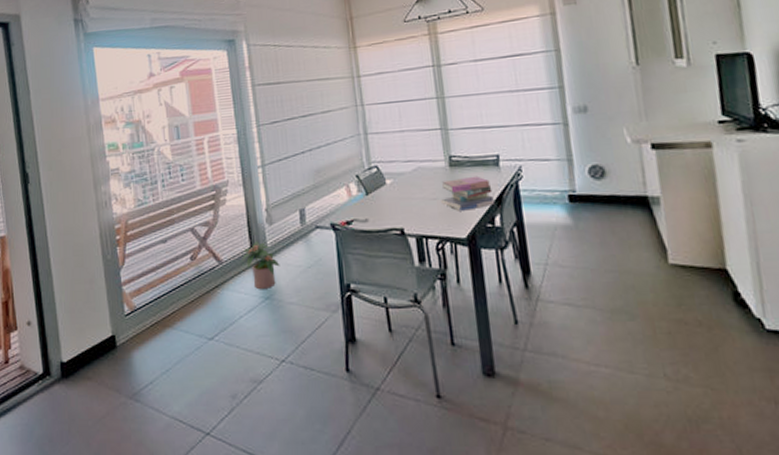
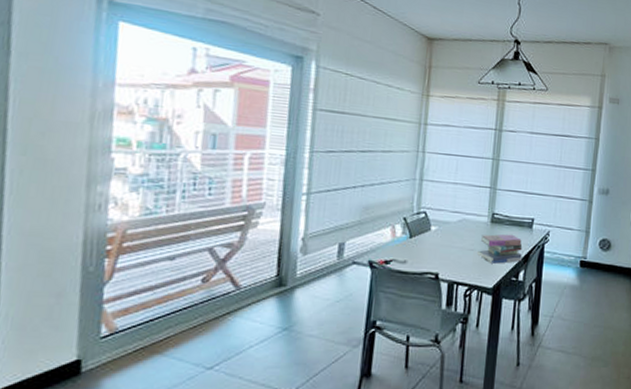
potted plant: present [242,241,280,289] -> none [264,270,307,319]

